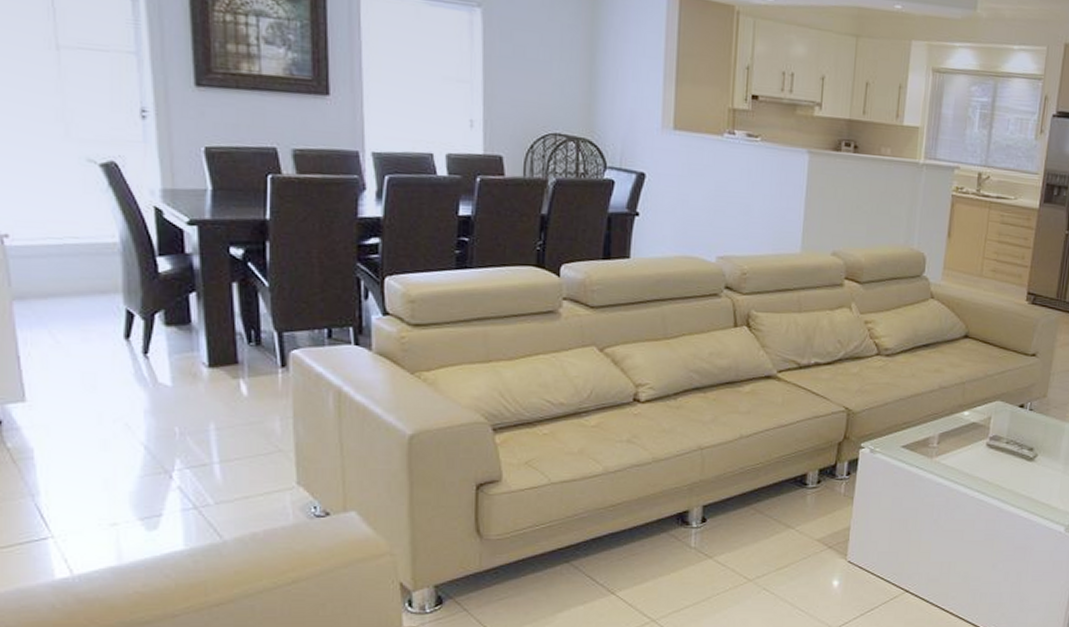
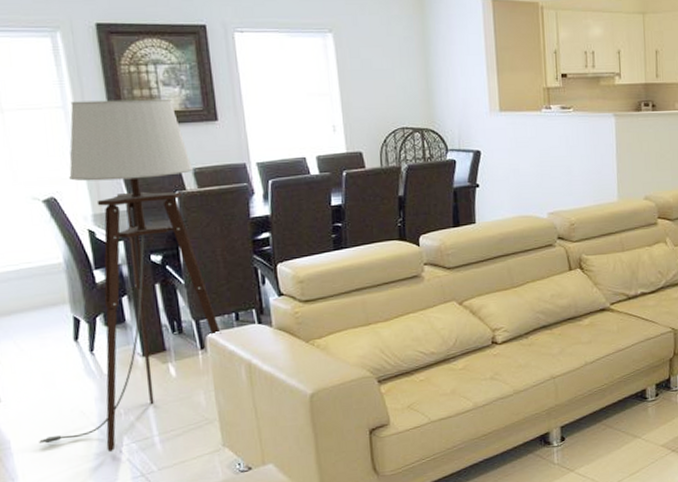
floor lamp: none [70,47,308,475] -> present [39,98,221,452]

